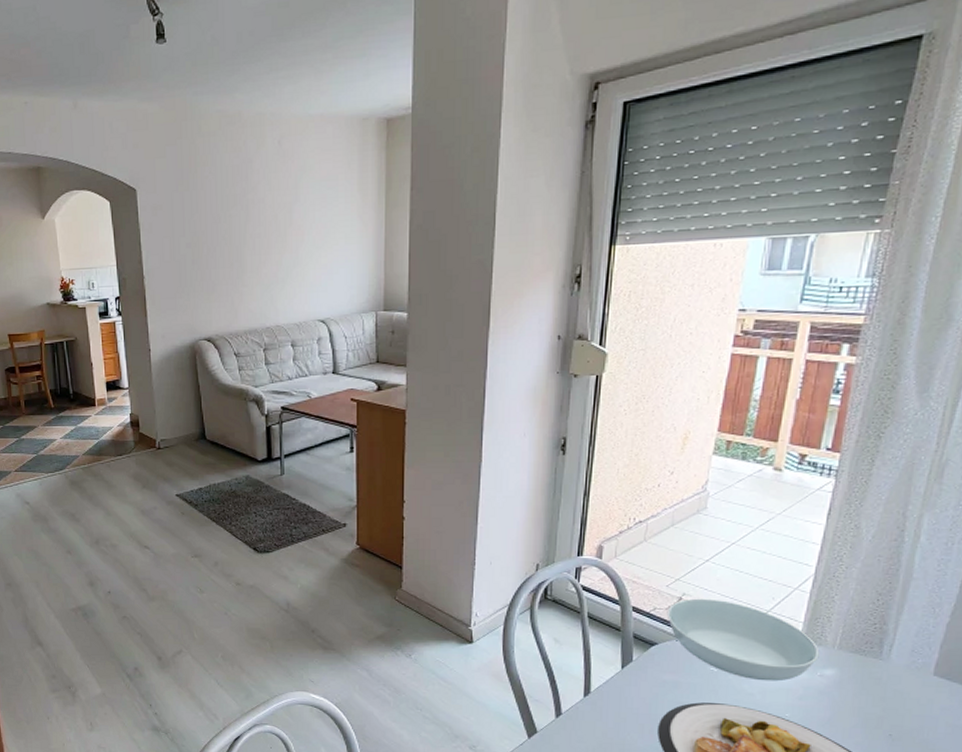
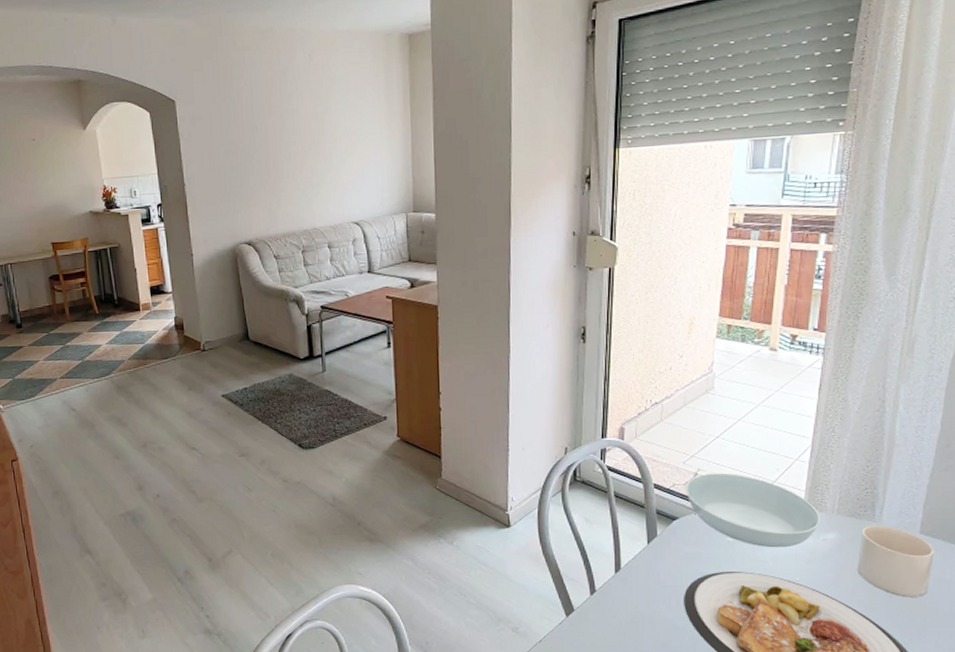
cup: none [856,663,949,743] -> present [856,525,934,597]

